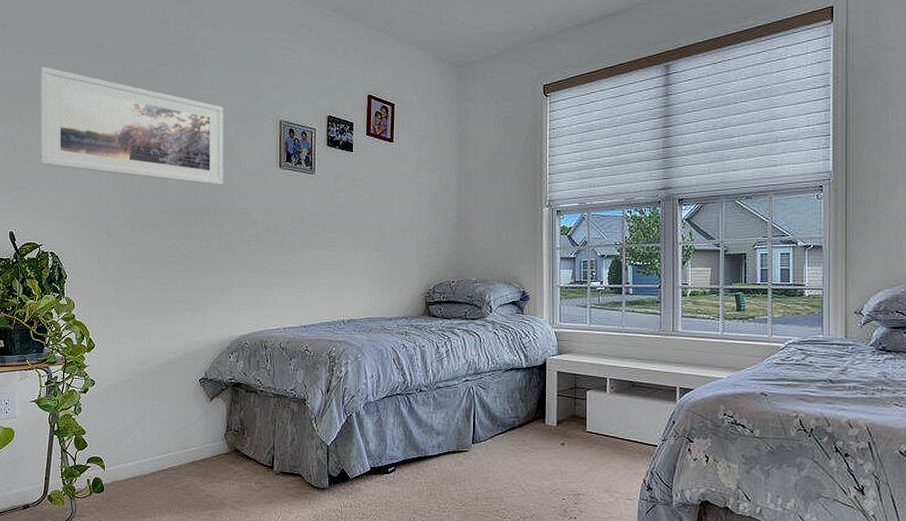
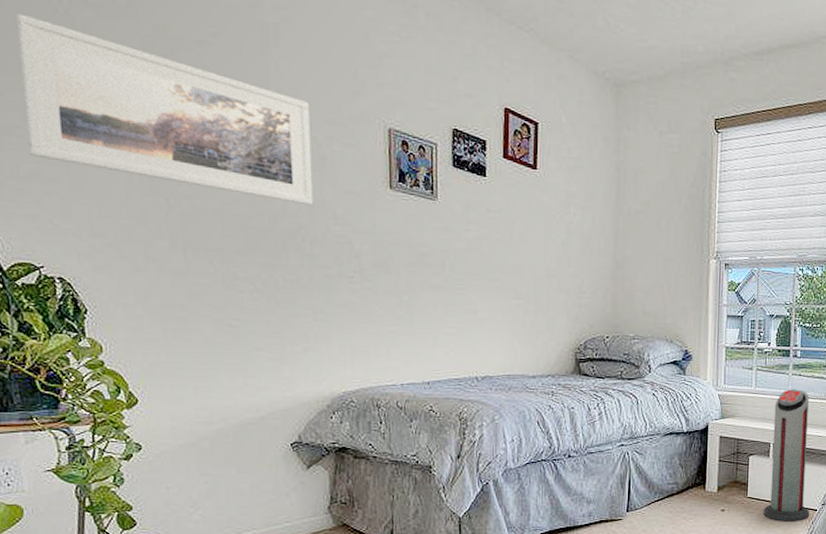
air purifier: none [603,325,650,457] -> present [764,389,810,522]

